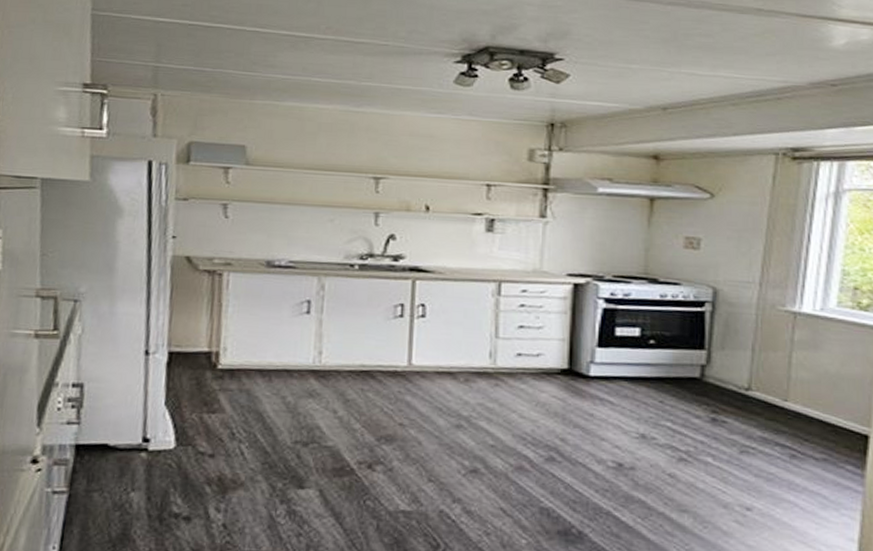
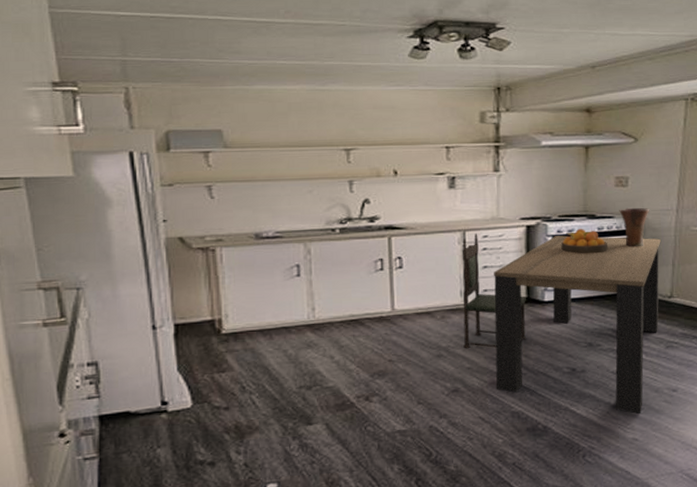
dining chair: none [488,286,568,425] -> present [461,233,527,349]
dining table: none [523,299,738,533] -> present [494,235,661,414]
fruit bowl: none [614,293,672,326] -> present [561,228,609,254]
vase: none [687,274,726,324] -> present [619,207,650,247]

